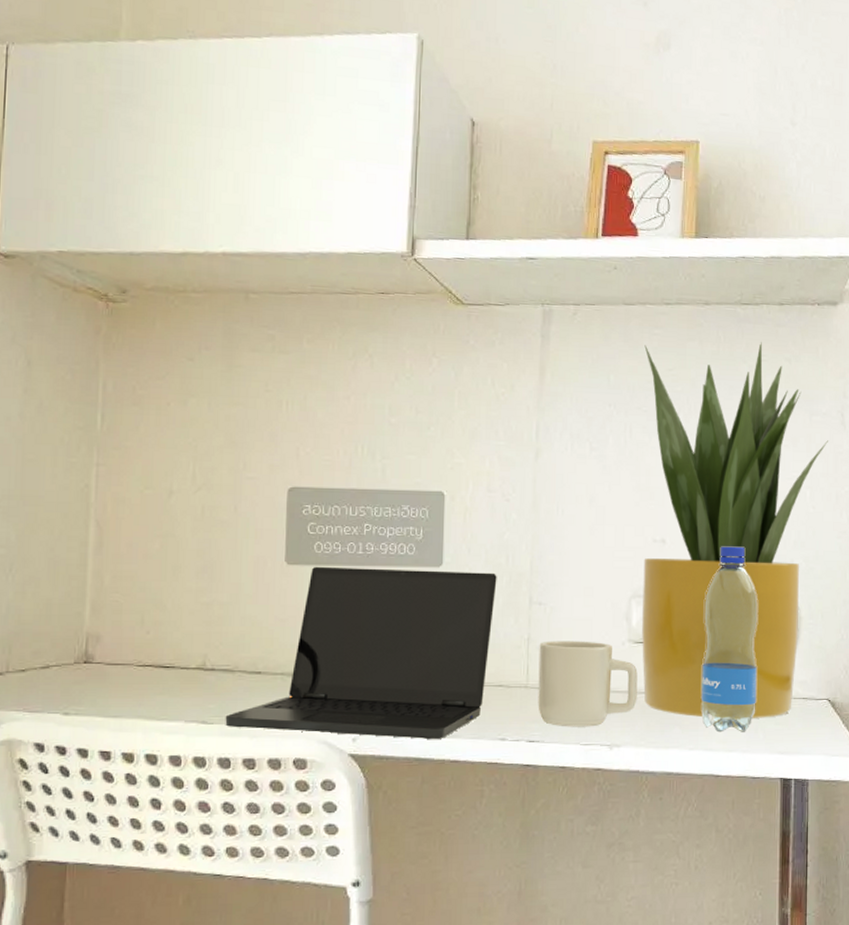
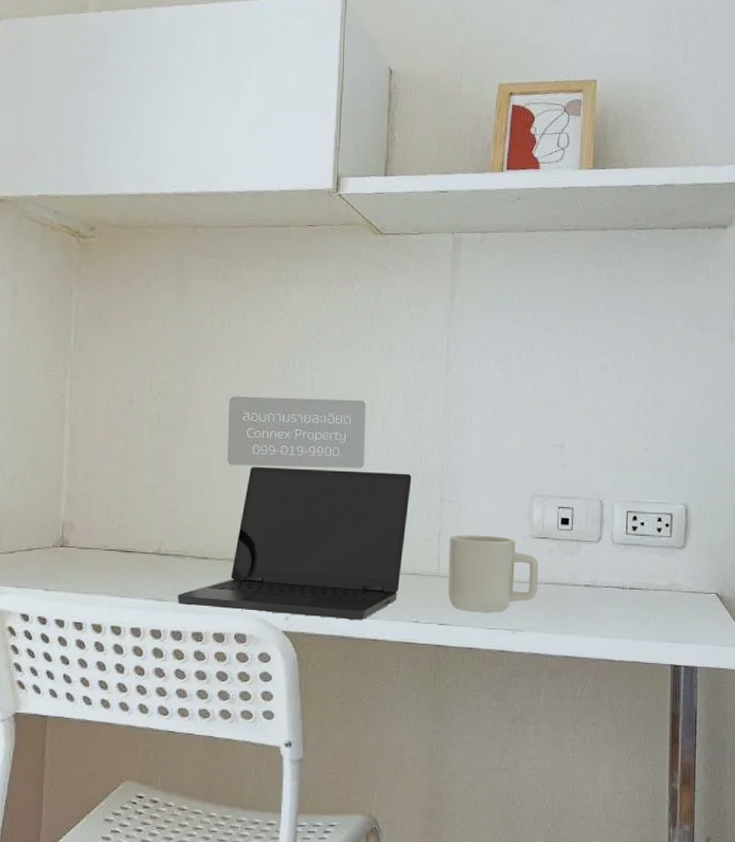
planter: present [642,342,828,718] -> none [542,264,718,609]
bottle: present [701,546,759,733] -> none [597,451,651,622]

